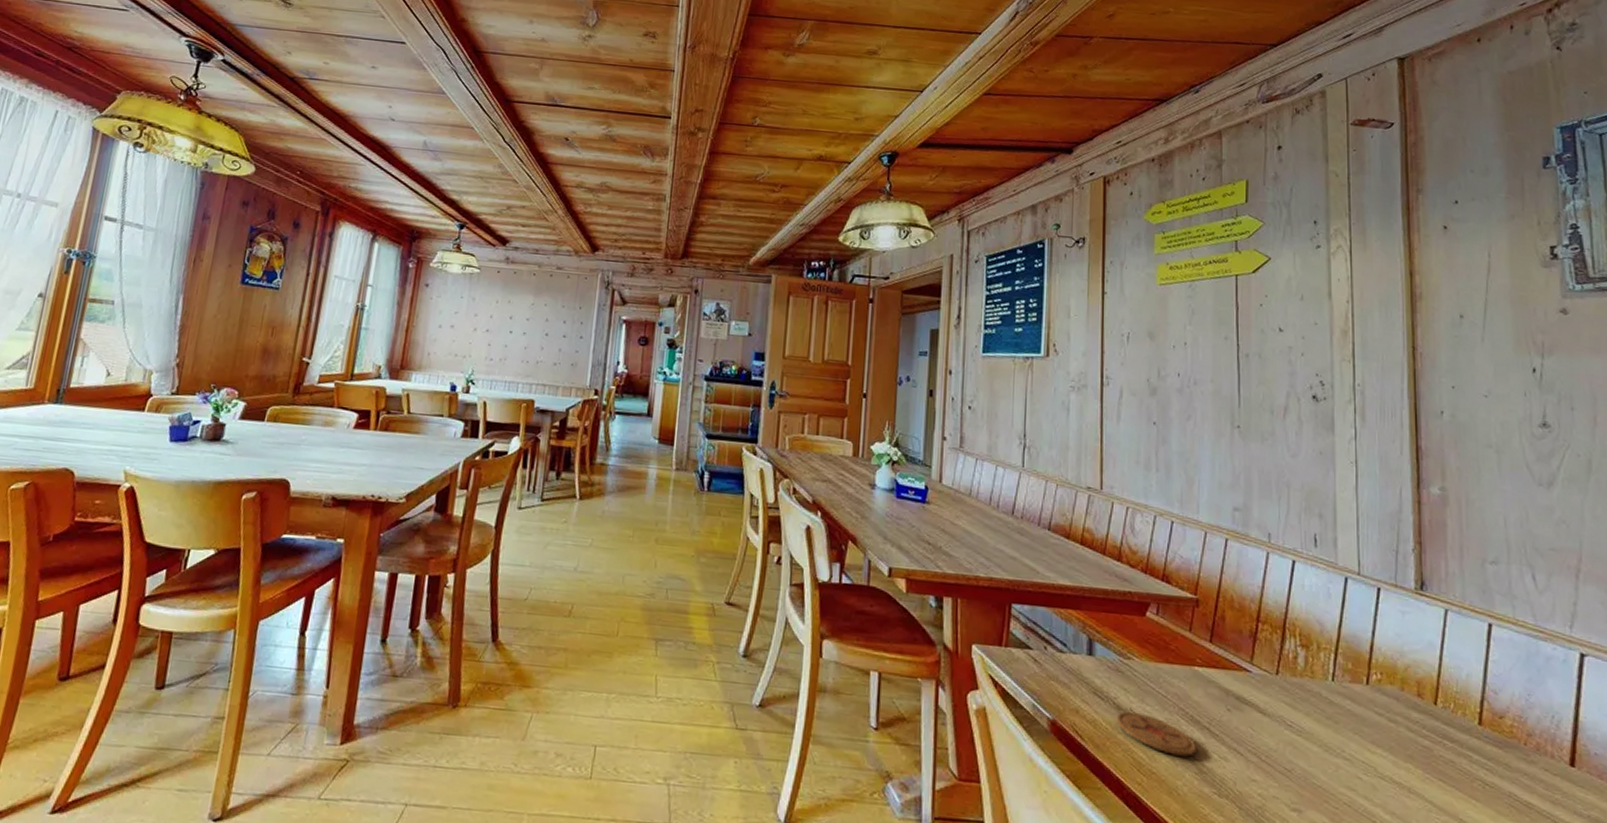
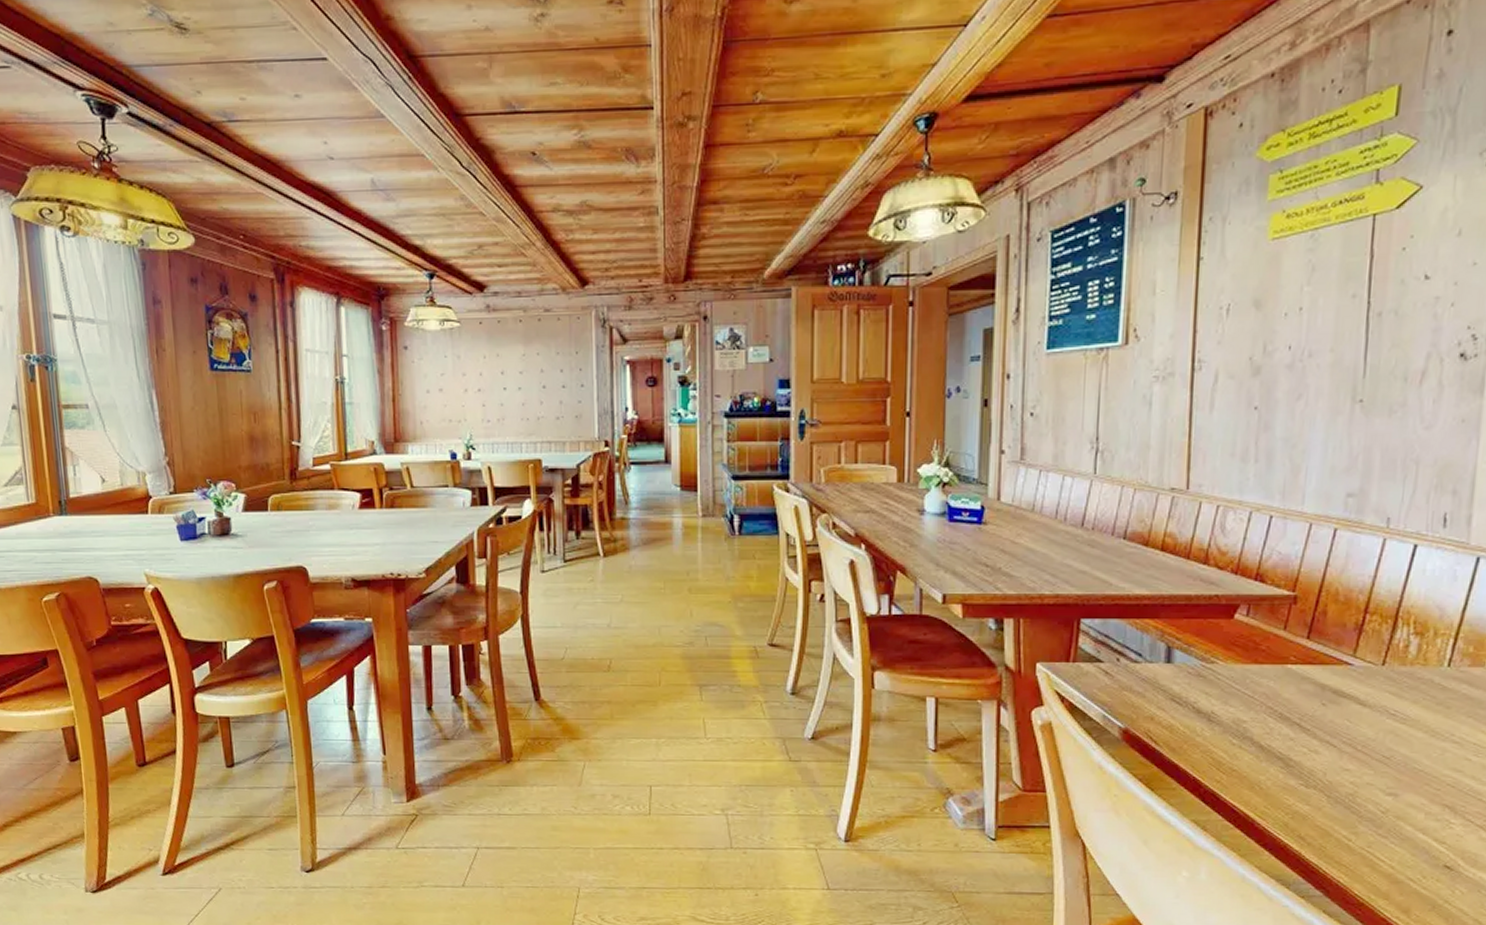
coaster: present [1116,711,1196,757] -> none [1195,714,1284,753]

